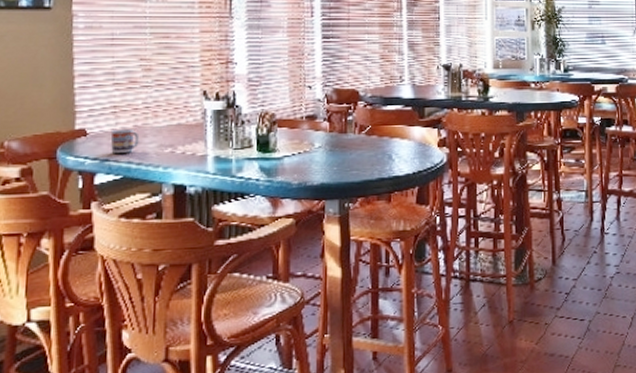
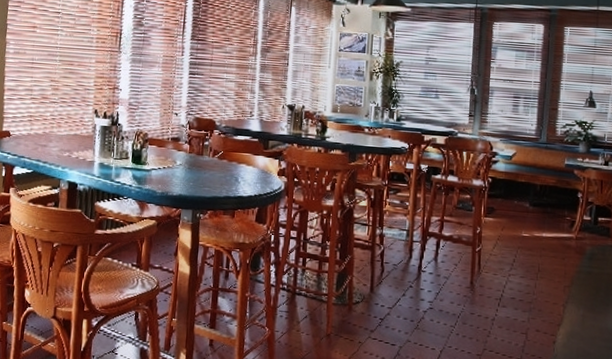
cup: present [110,130,140,153] -> none [26,134,47,153]

